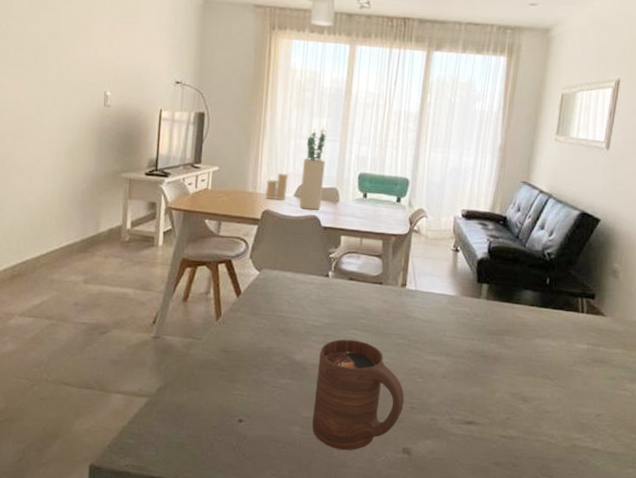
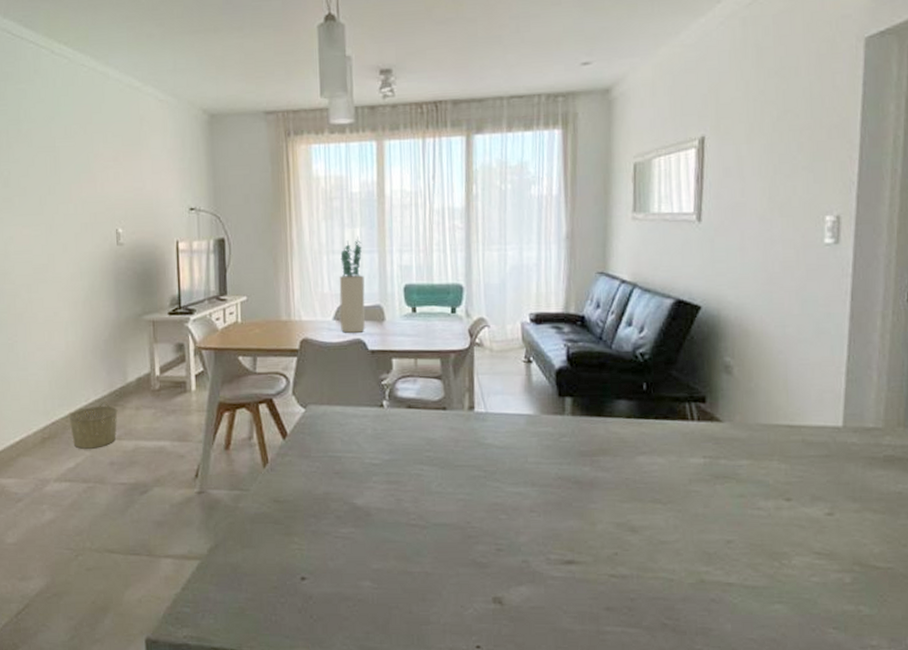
basket: none [39,246,87,289] -> present [68,401,118,449]
candle: present [265,170,288,200] -> none [301,291,326,326]
cup: present [312,339,405,450] -> none [383,476,488,604]

